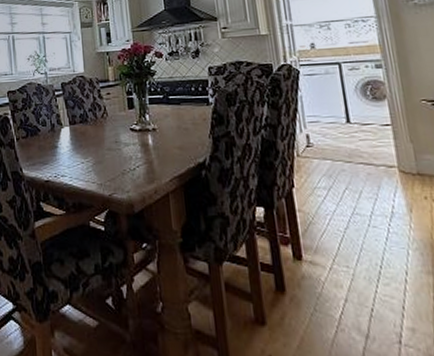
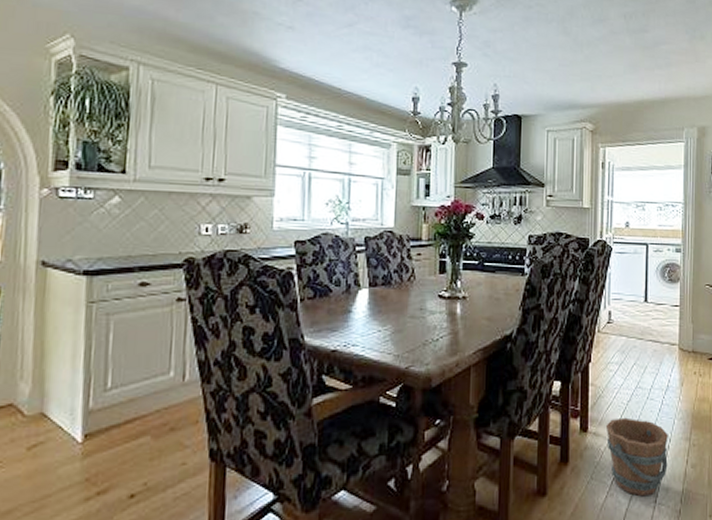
bucket: none [322,246,409,336] -> present [605,417,668,497]

